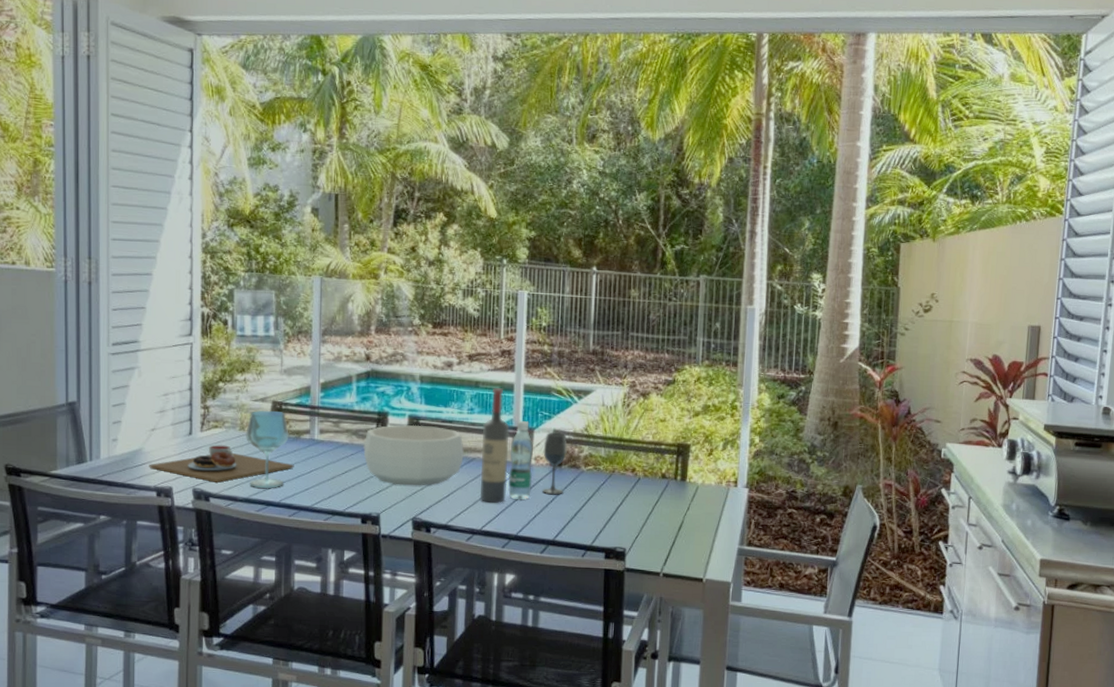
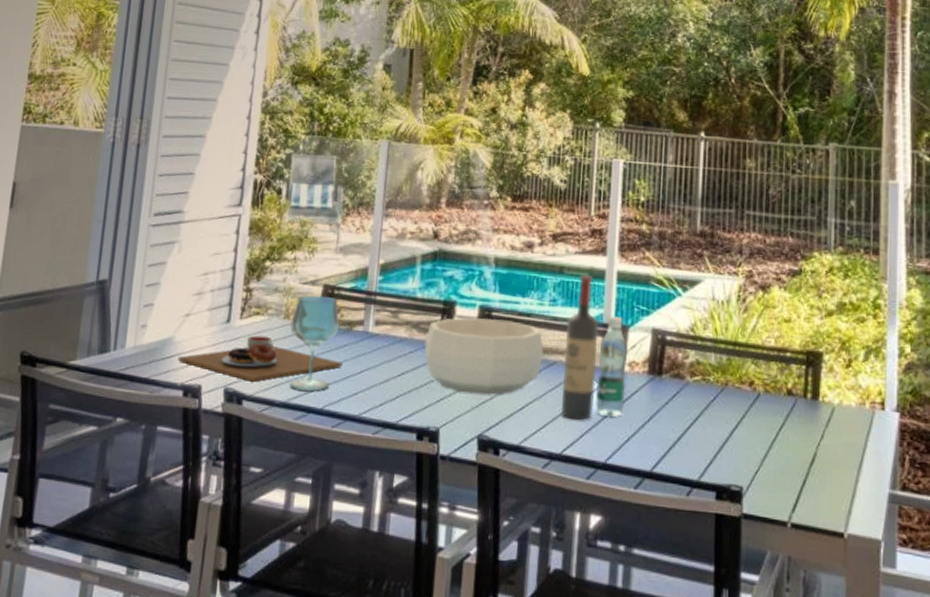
wine glass: present [542,432,567,495] -> none [638,331,669,412]

